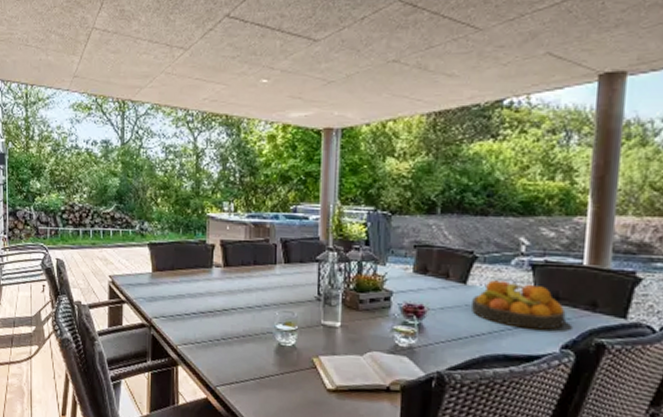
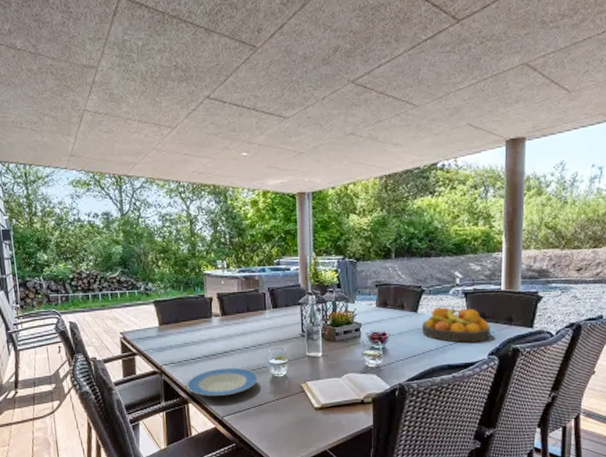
plate: none [177,328,260,362] -> present [186,367,258,396]

